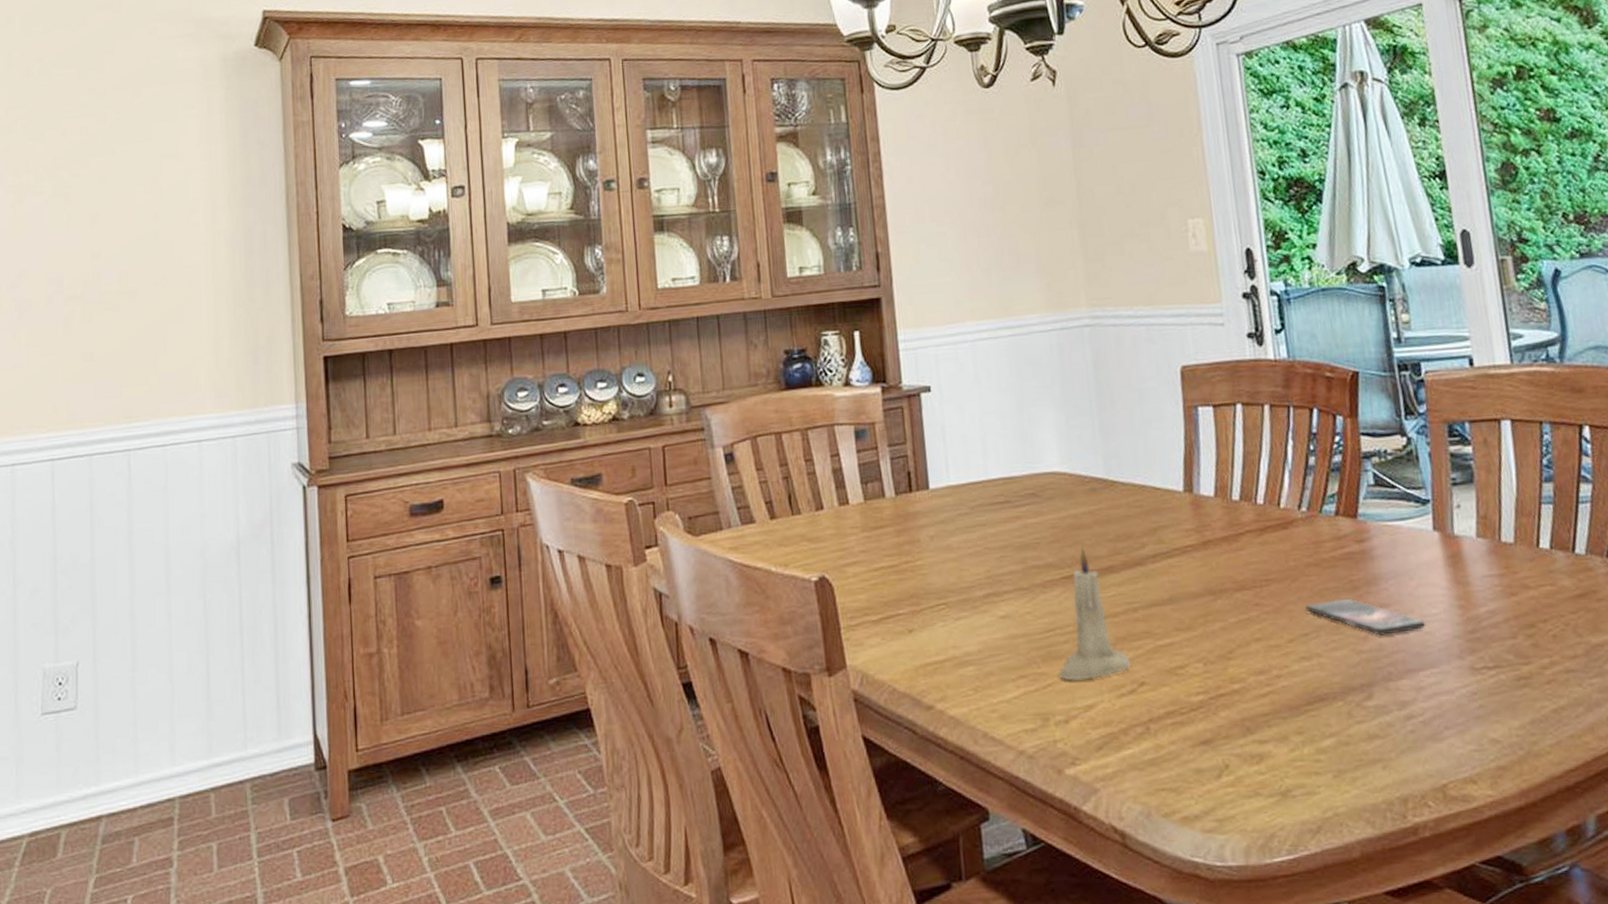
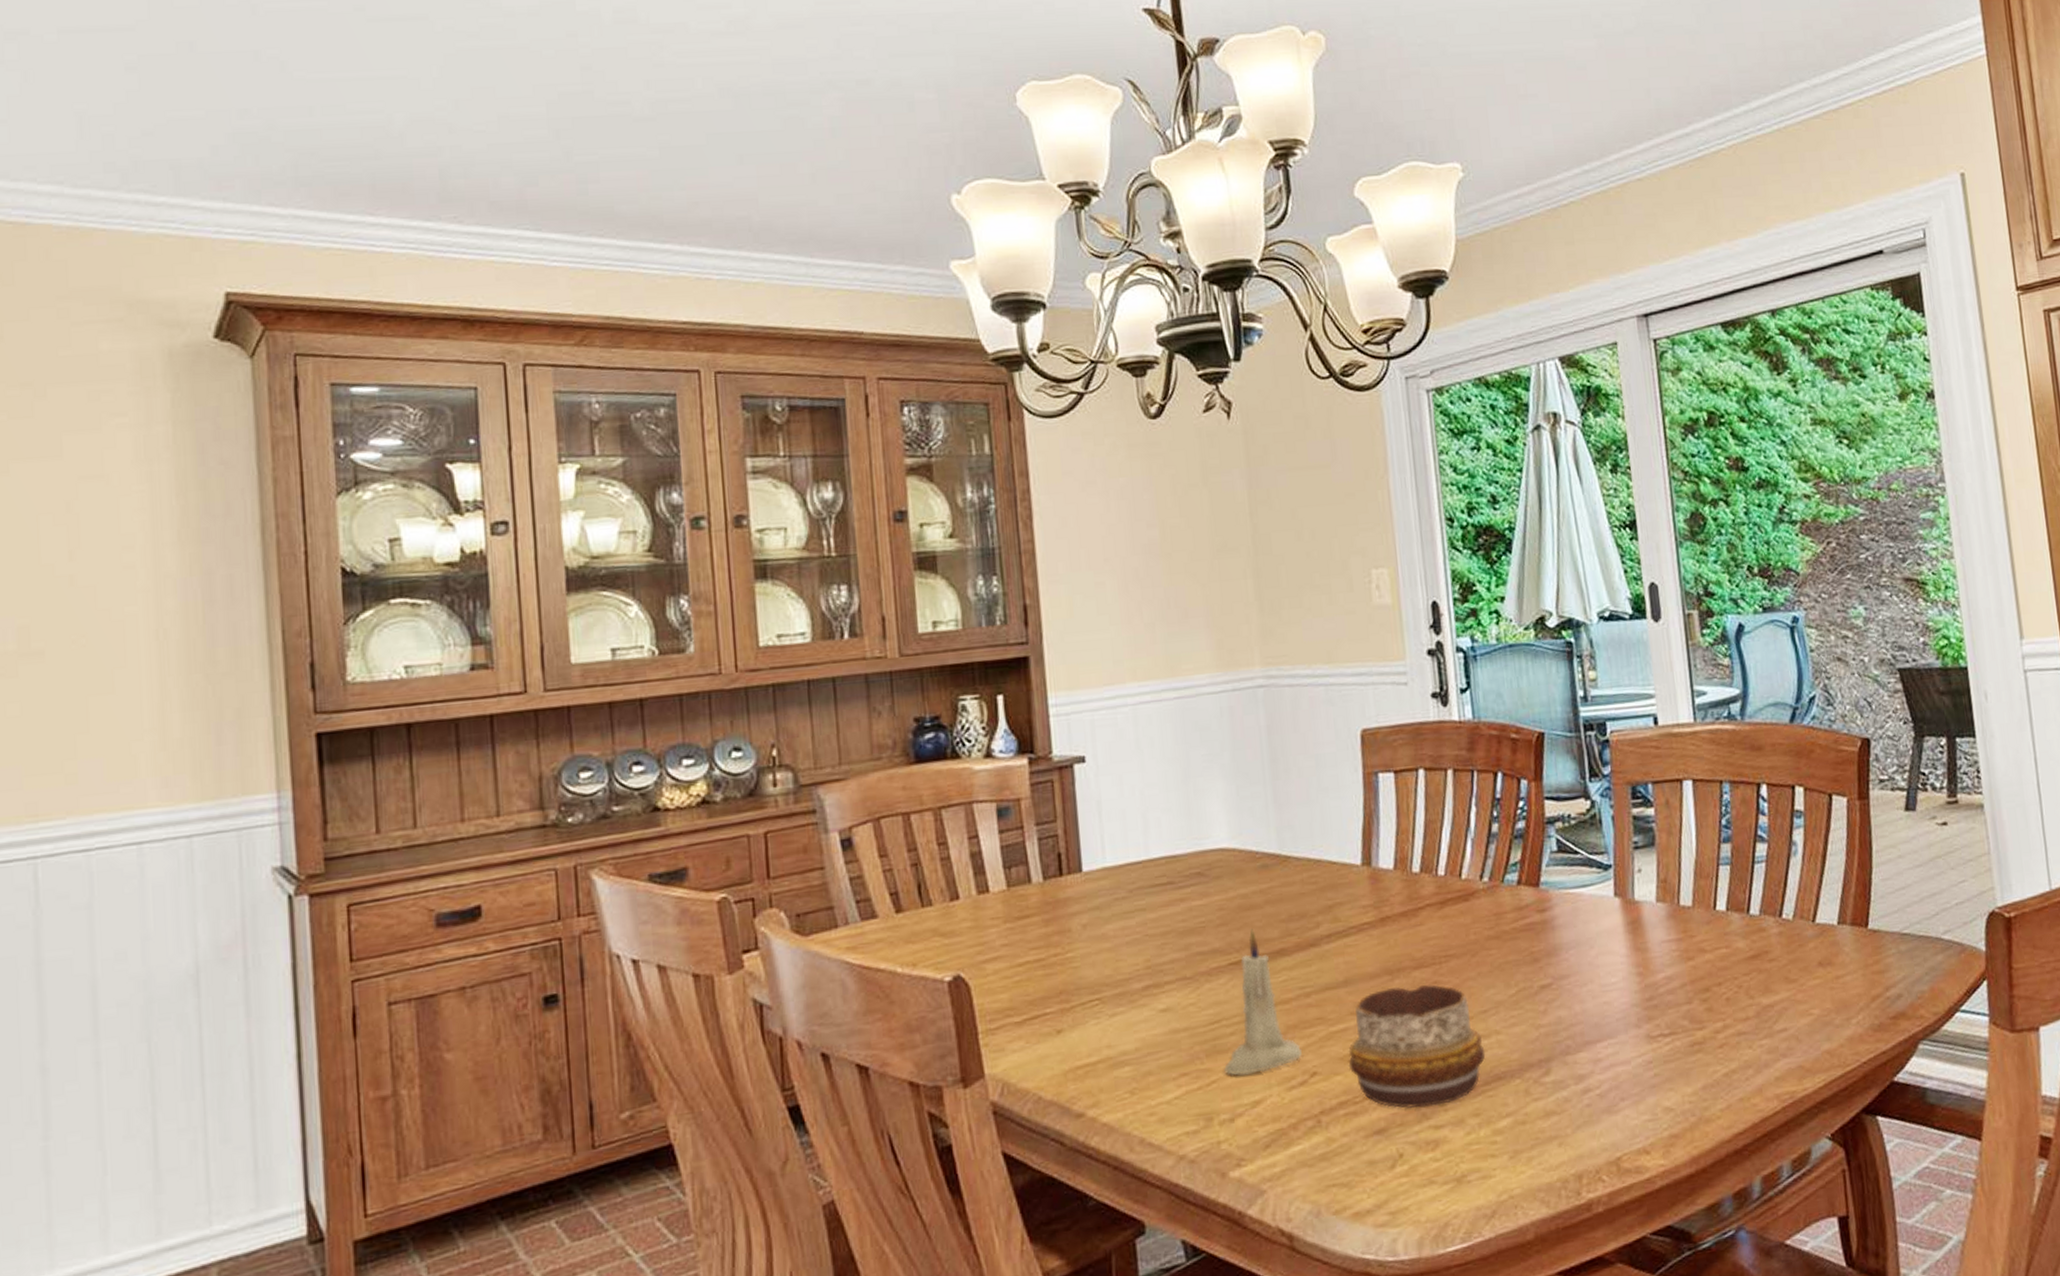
decorative bowl: none [1174,606,1308,722] -> present [1348,984,1486,1108]
smartphone: present [1305,598,1426,635] -> none [1485,970,1605,1008]

